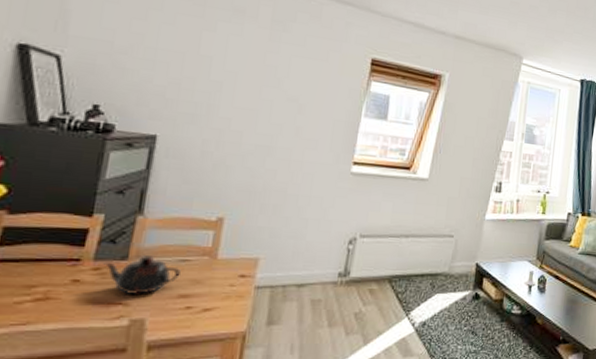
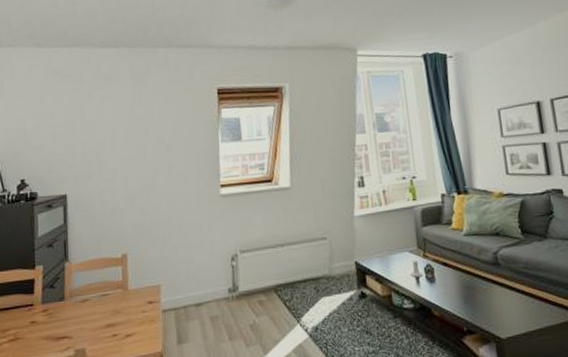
teapot: present [103,256,182,294] -> none [49,294,105,329]

